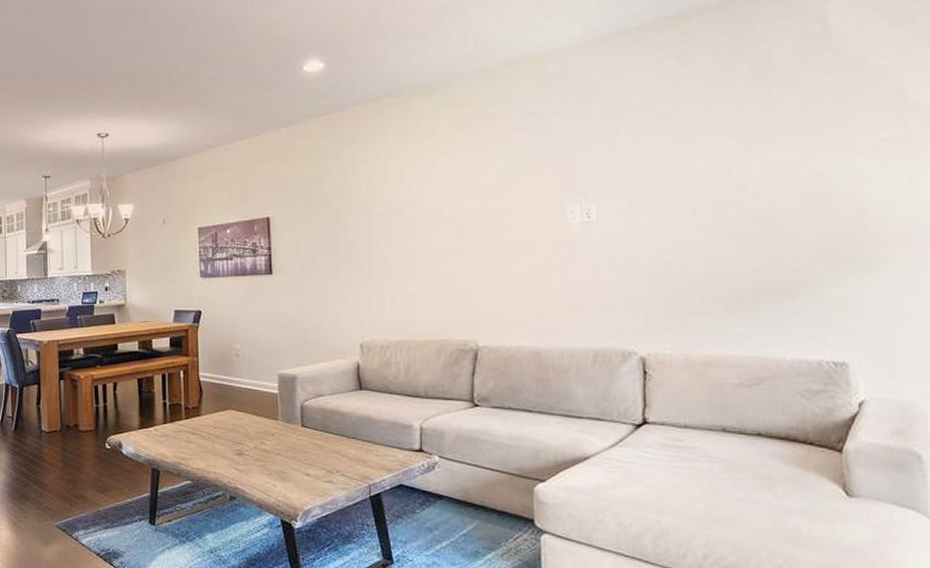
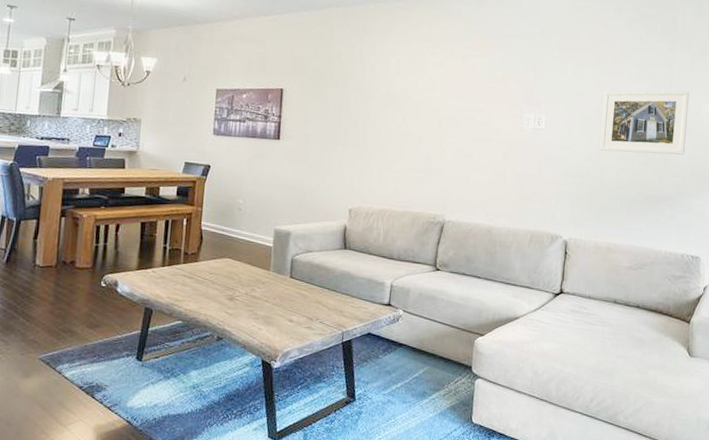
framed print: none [675,144,806,238] -> present [600,90,690,155]

